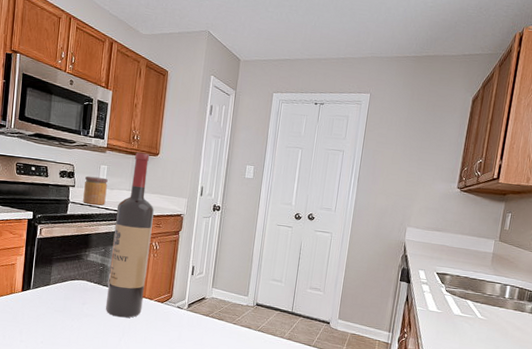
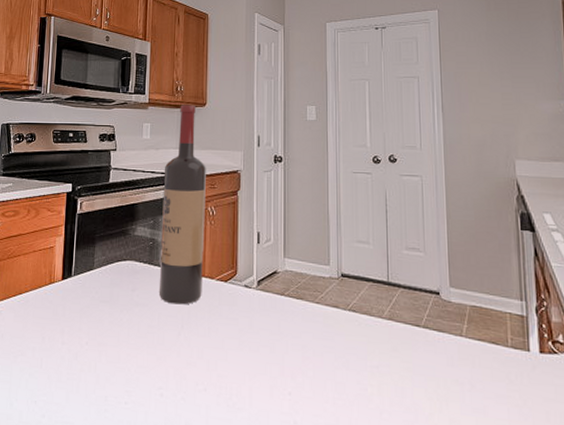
jar: present [83,176,108,205] -> none [126,136,152,169]

